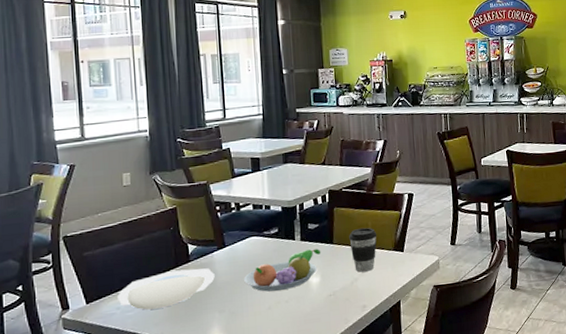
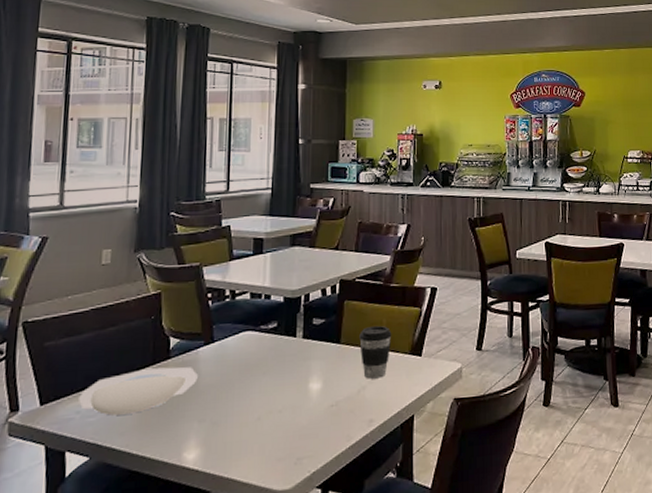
fruit bowl: present [244,249,321,292] -> none [232,349,326,399]

